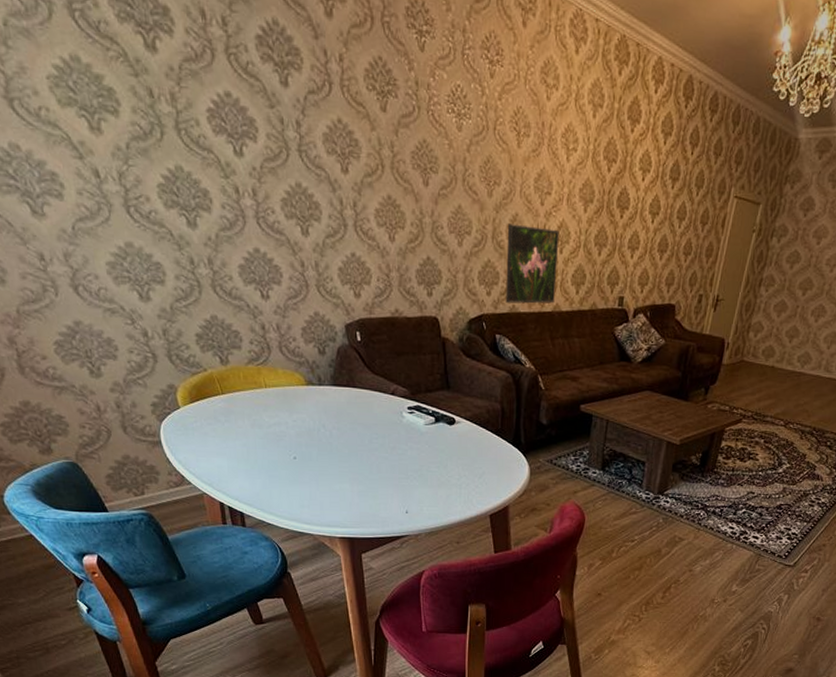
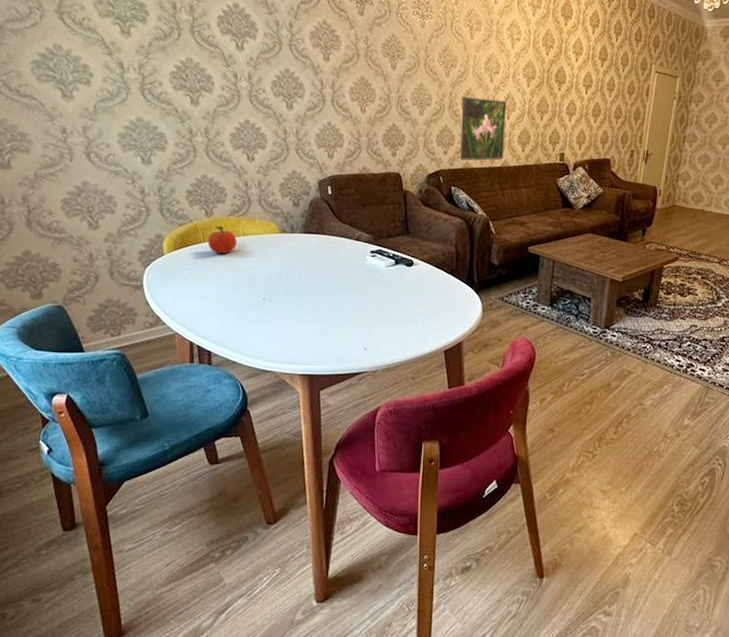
fruit: none [226,375,259,408] -> present [207,225,237,254]

